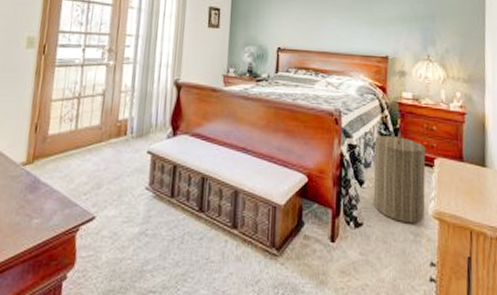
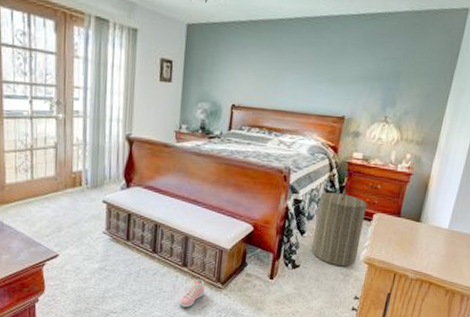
sneaker: none [229,244,258,283] -> present [179,279,205,308]

